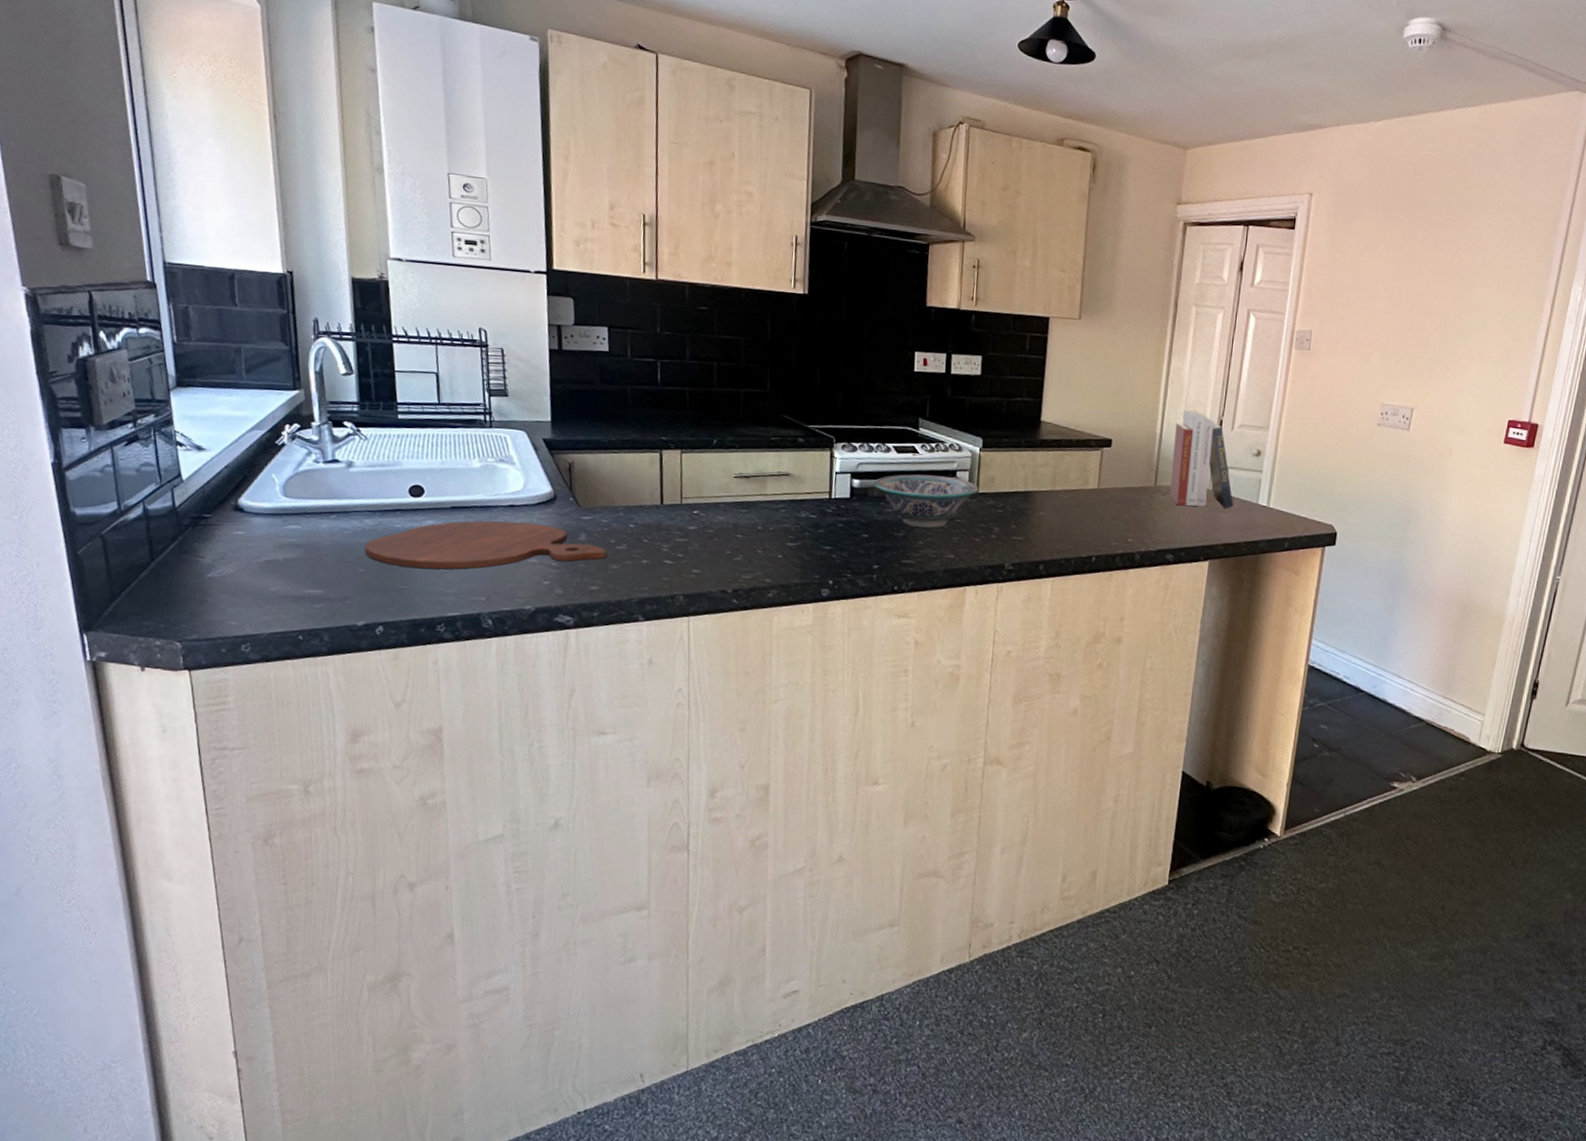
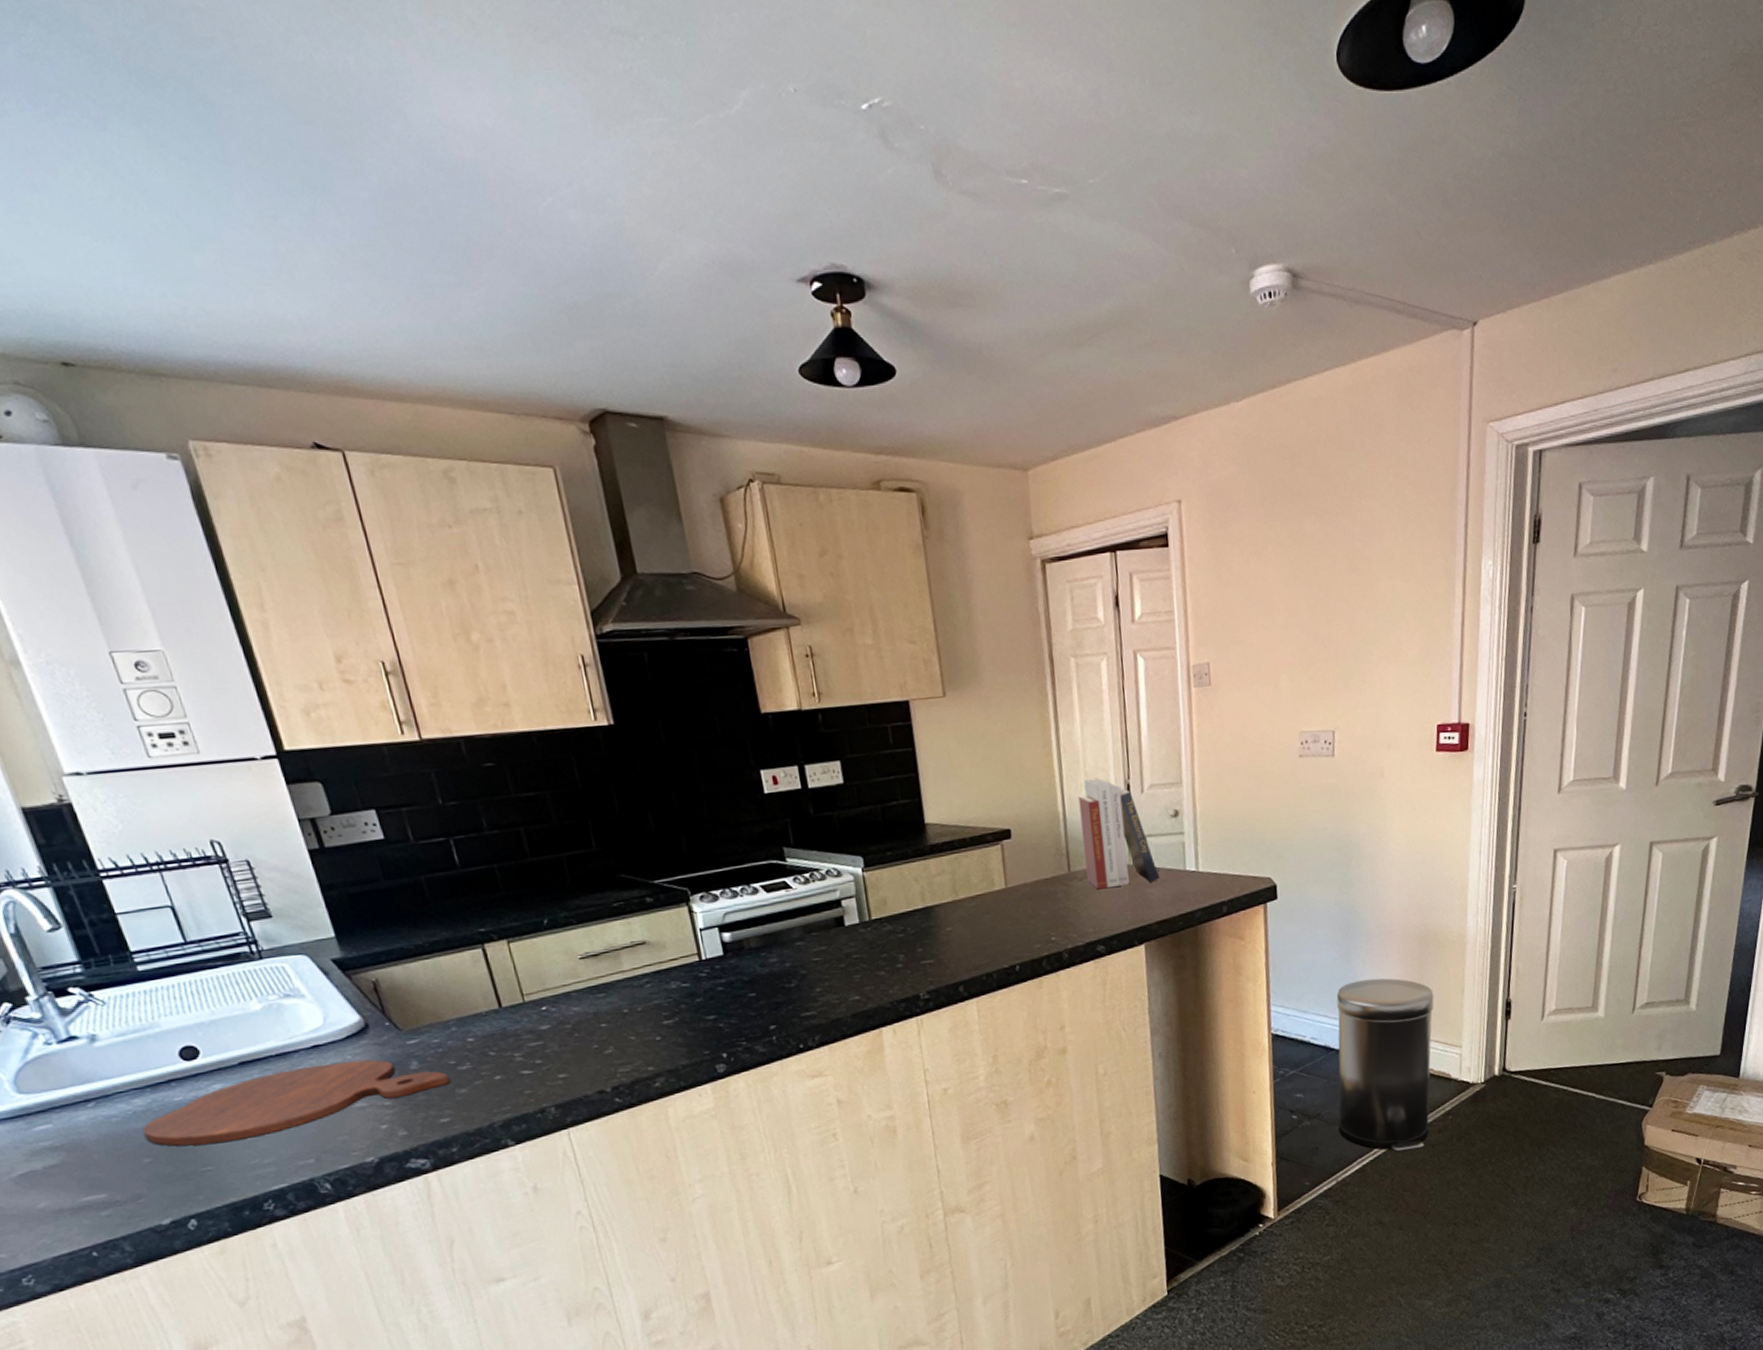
bowl: present [873,474,979,528] -> none [747,907,871,974]
pedal bin: none [1355,633,1466,803] -> present [1336,978,1434,1153]

